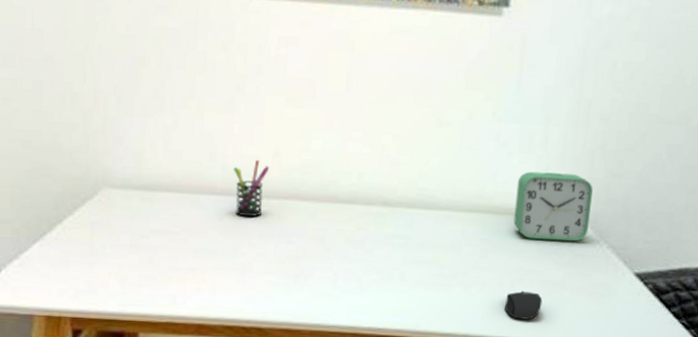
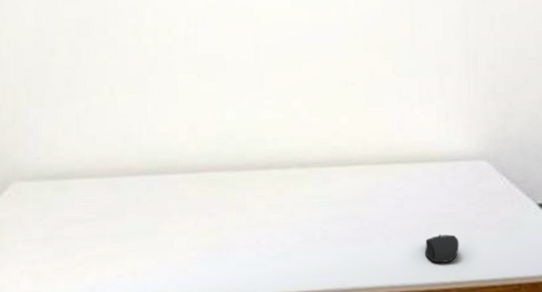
pen holder: present [233,160,270,217] -> none [149,137,186,195]
alarm clock: present [513,171,593,242] -> none [422,118,491,183]

